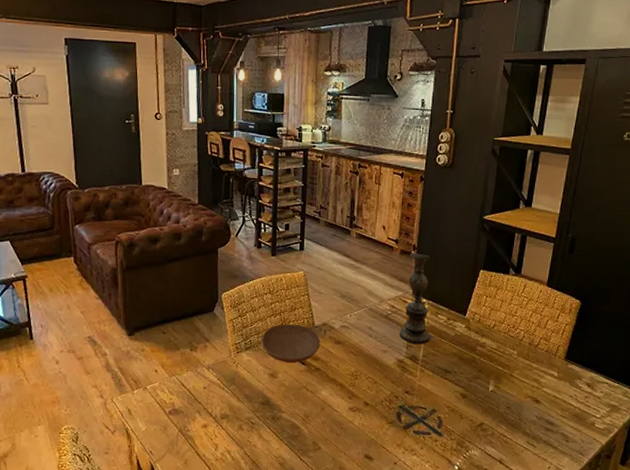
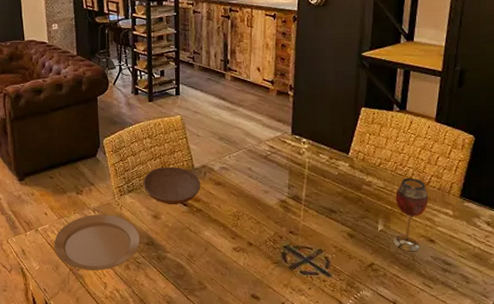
plate: none [163,372,256,432] -> present [54,214,140,271]
candlestick: present [399,253,434,345] -> none [280,93,317,184]
wineglass: none [502,339,537,412] -> present [393,177,429,252]

